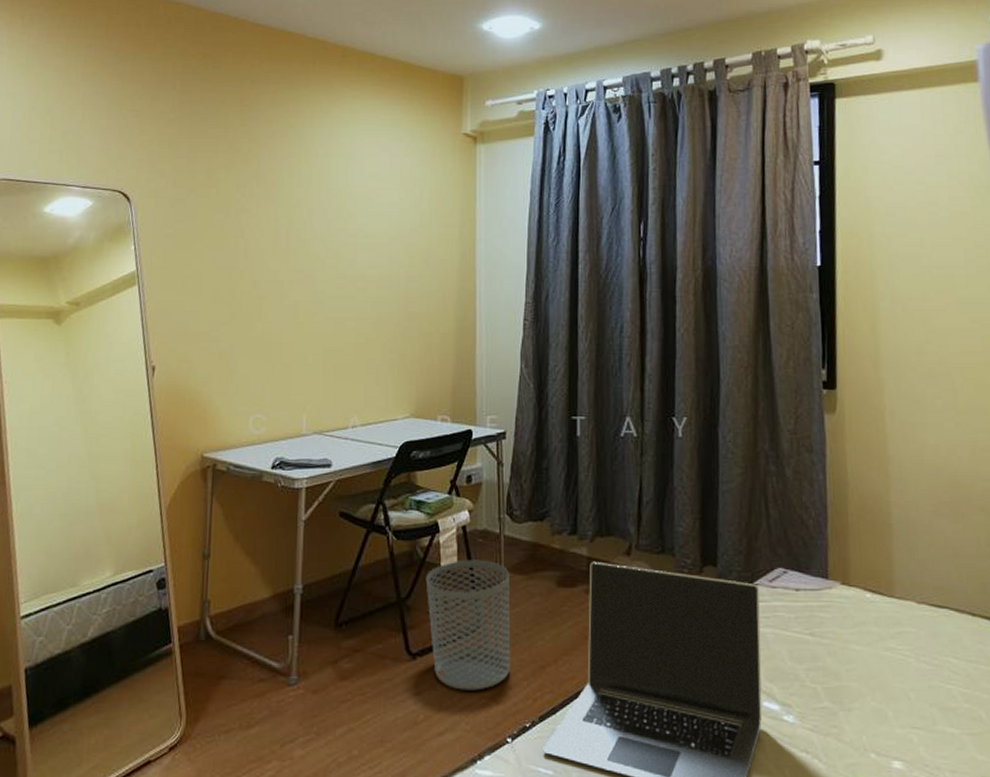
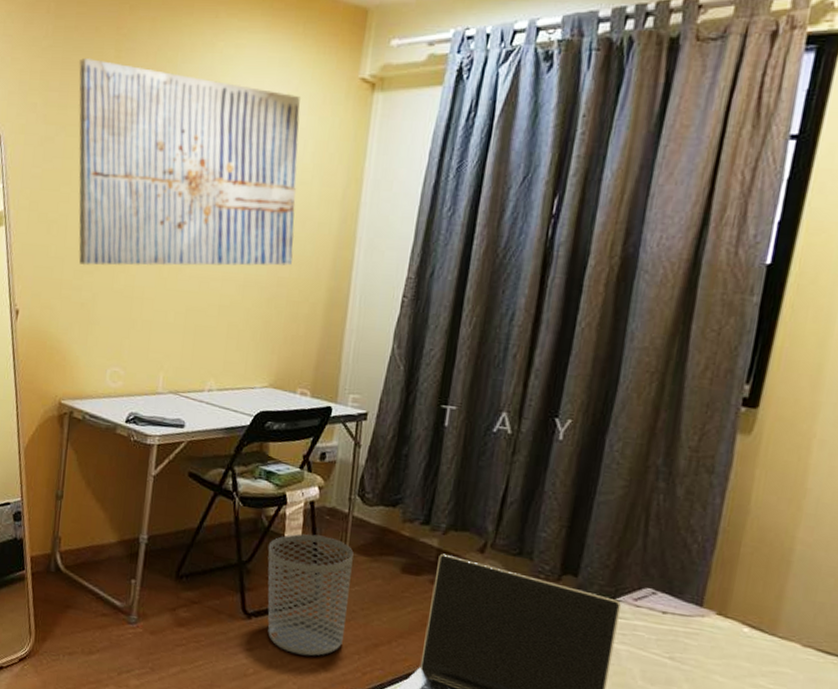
wall art: none [206,128,420,317] -> present [78,58,300,266]

